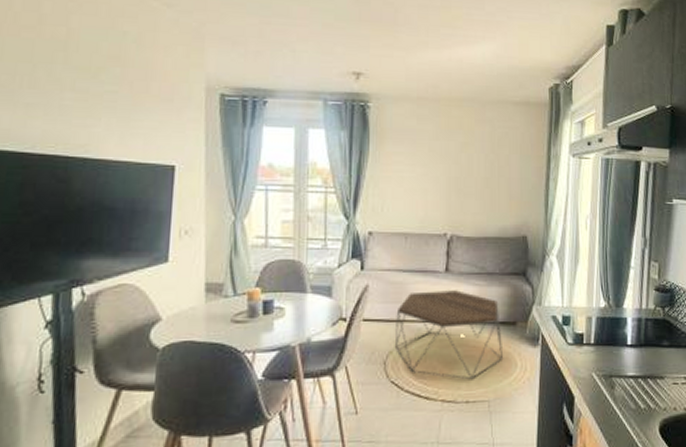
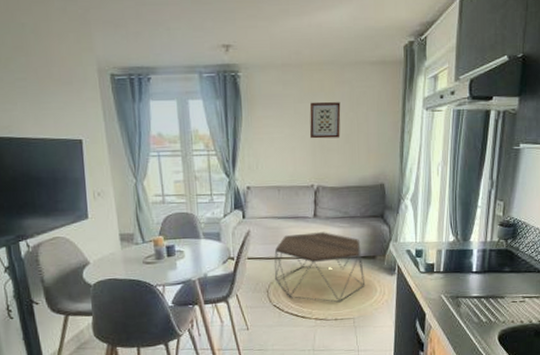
wall art: none [444,140,480,181] -> present [309,102,341,139]

